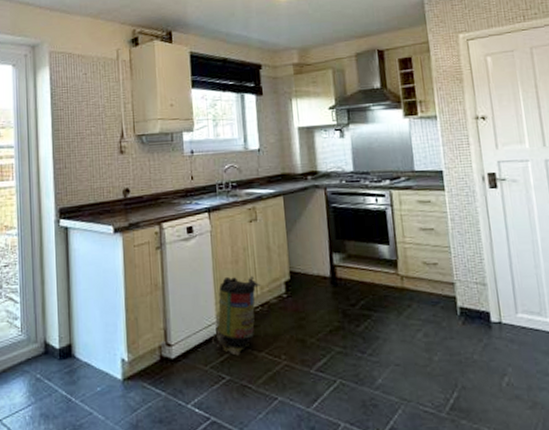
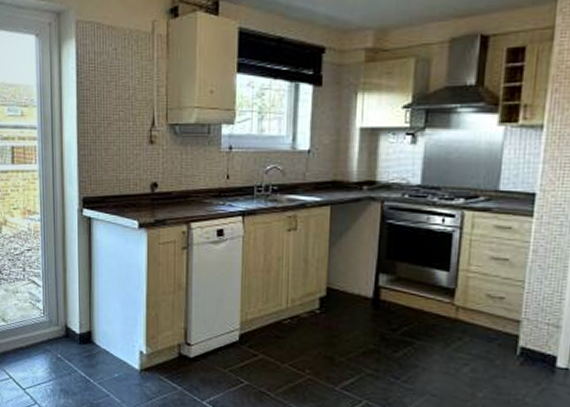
trash can: present [211,275,260,356] -> none [232,285,292,364]

